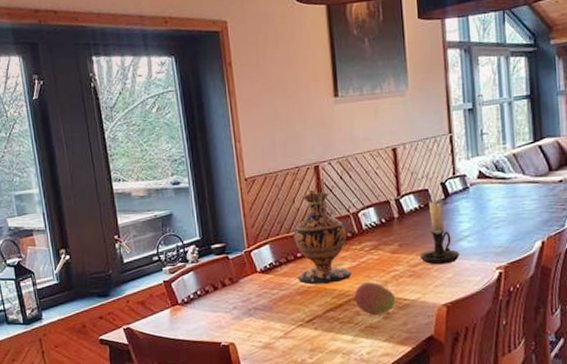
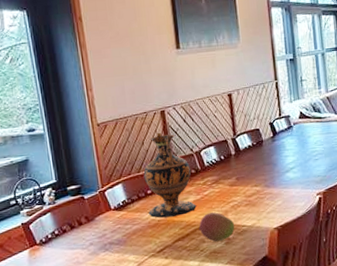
candle holder: present [420,192,459,265] -> none [254,131,287,194]

